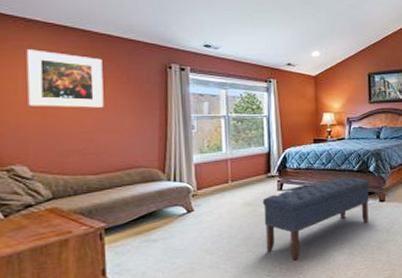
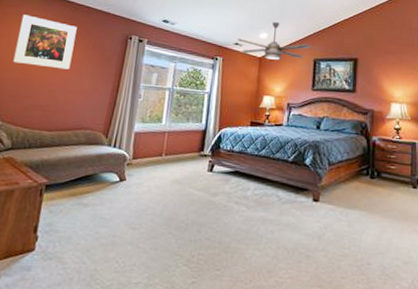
bench: present [262,177,370,261] -> none [187,166,304,253]
ceiling fan: none [288,38,364,77] -> present [237,21,311,60]

